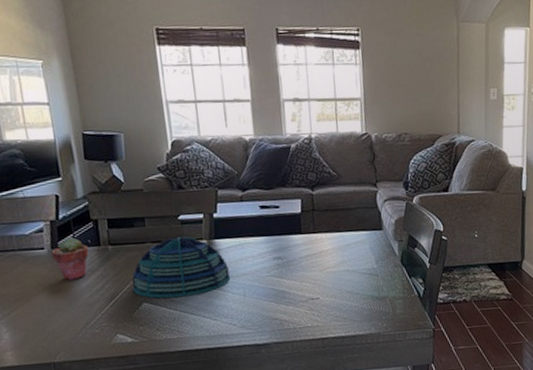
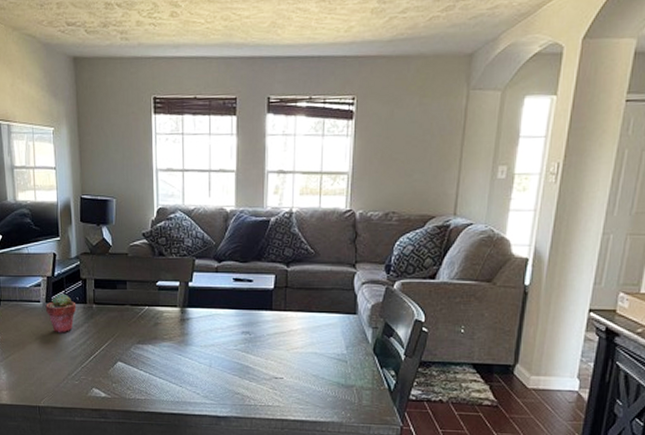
decorative bowl: present [132,236,231,299] -> none [110,301,199,361]

